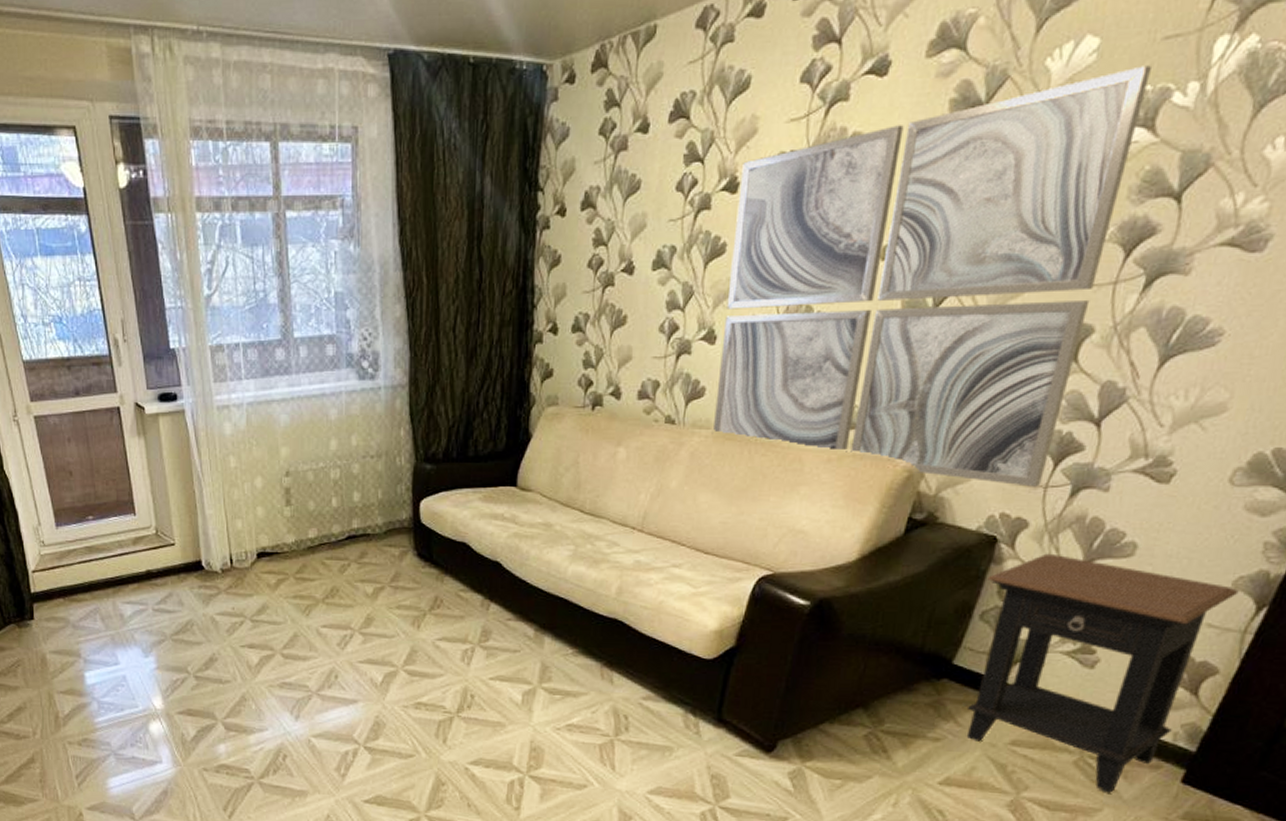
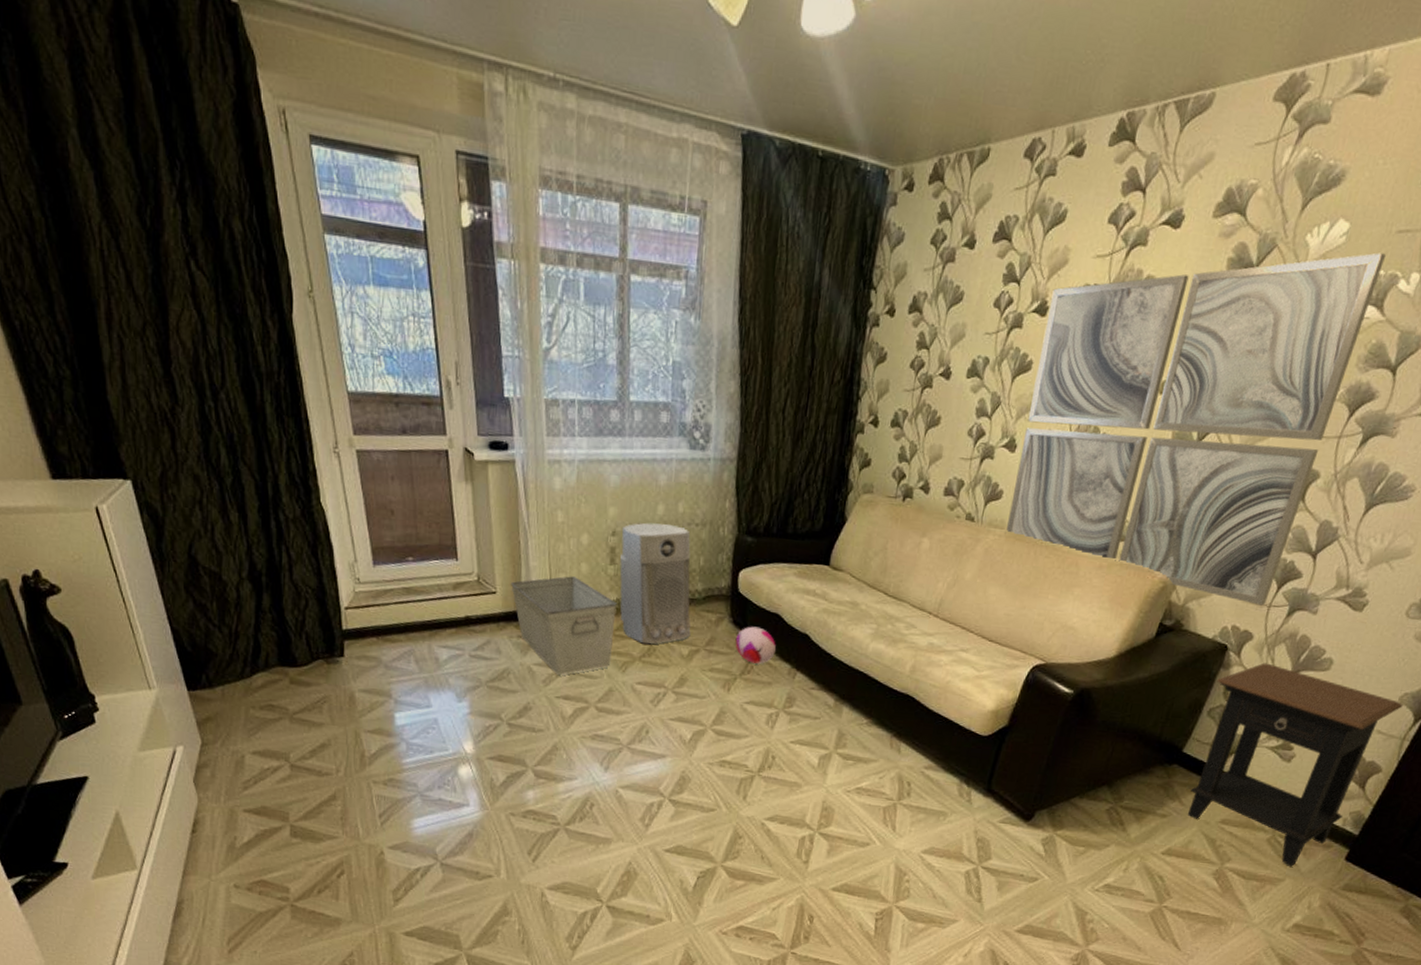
storage bin: none [189,521,296,623] -> present [511,576,617,675]
air purifier: none [295,459,374,585] -> present [620,522,691,644]
plush toy: none [421,558,465,597] -> present [735,626,776,664]

